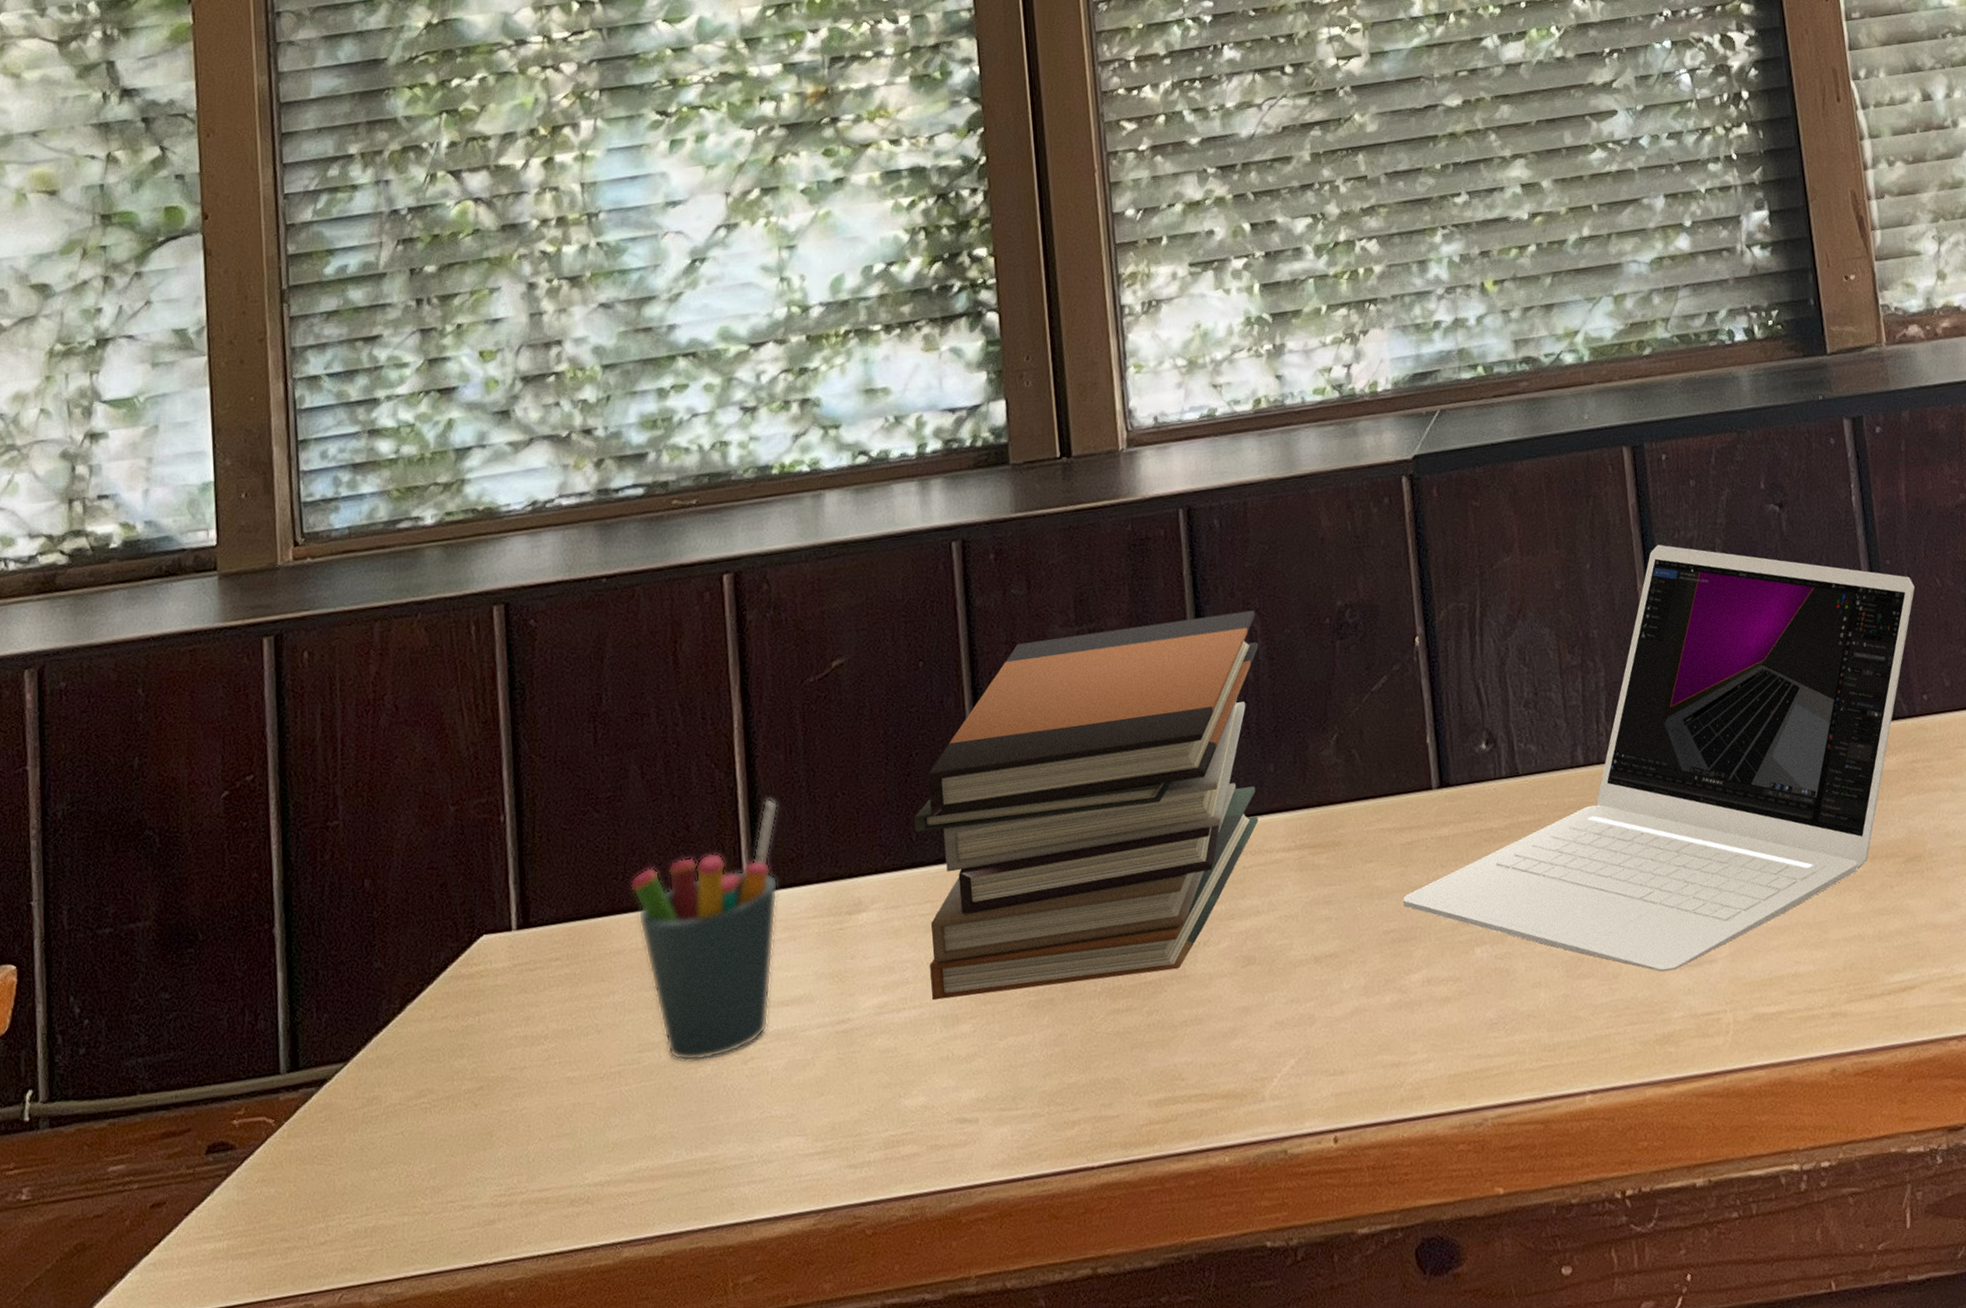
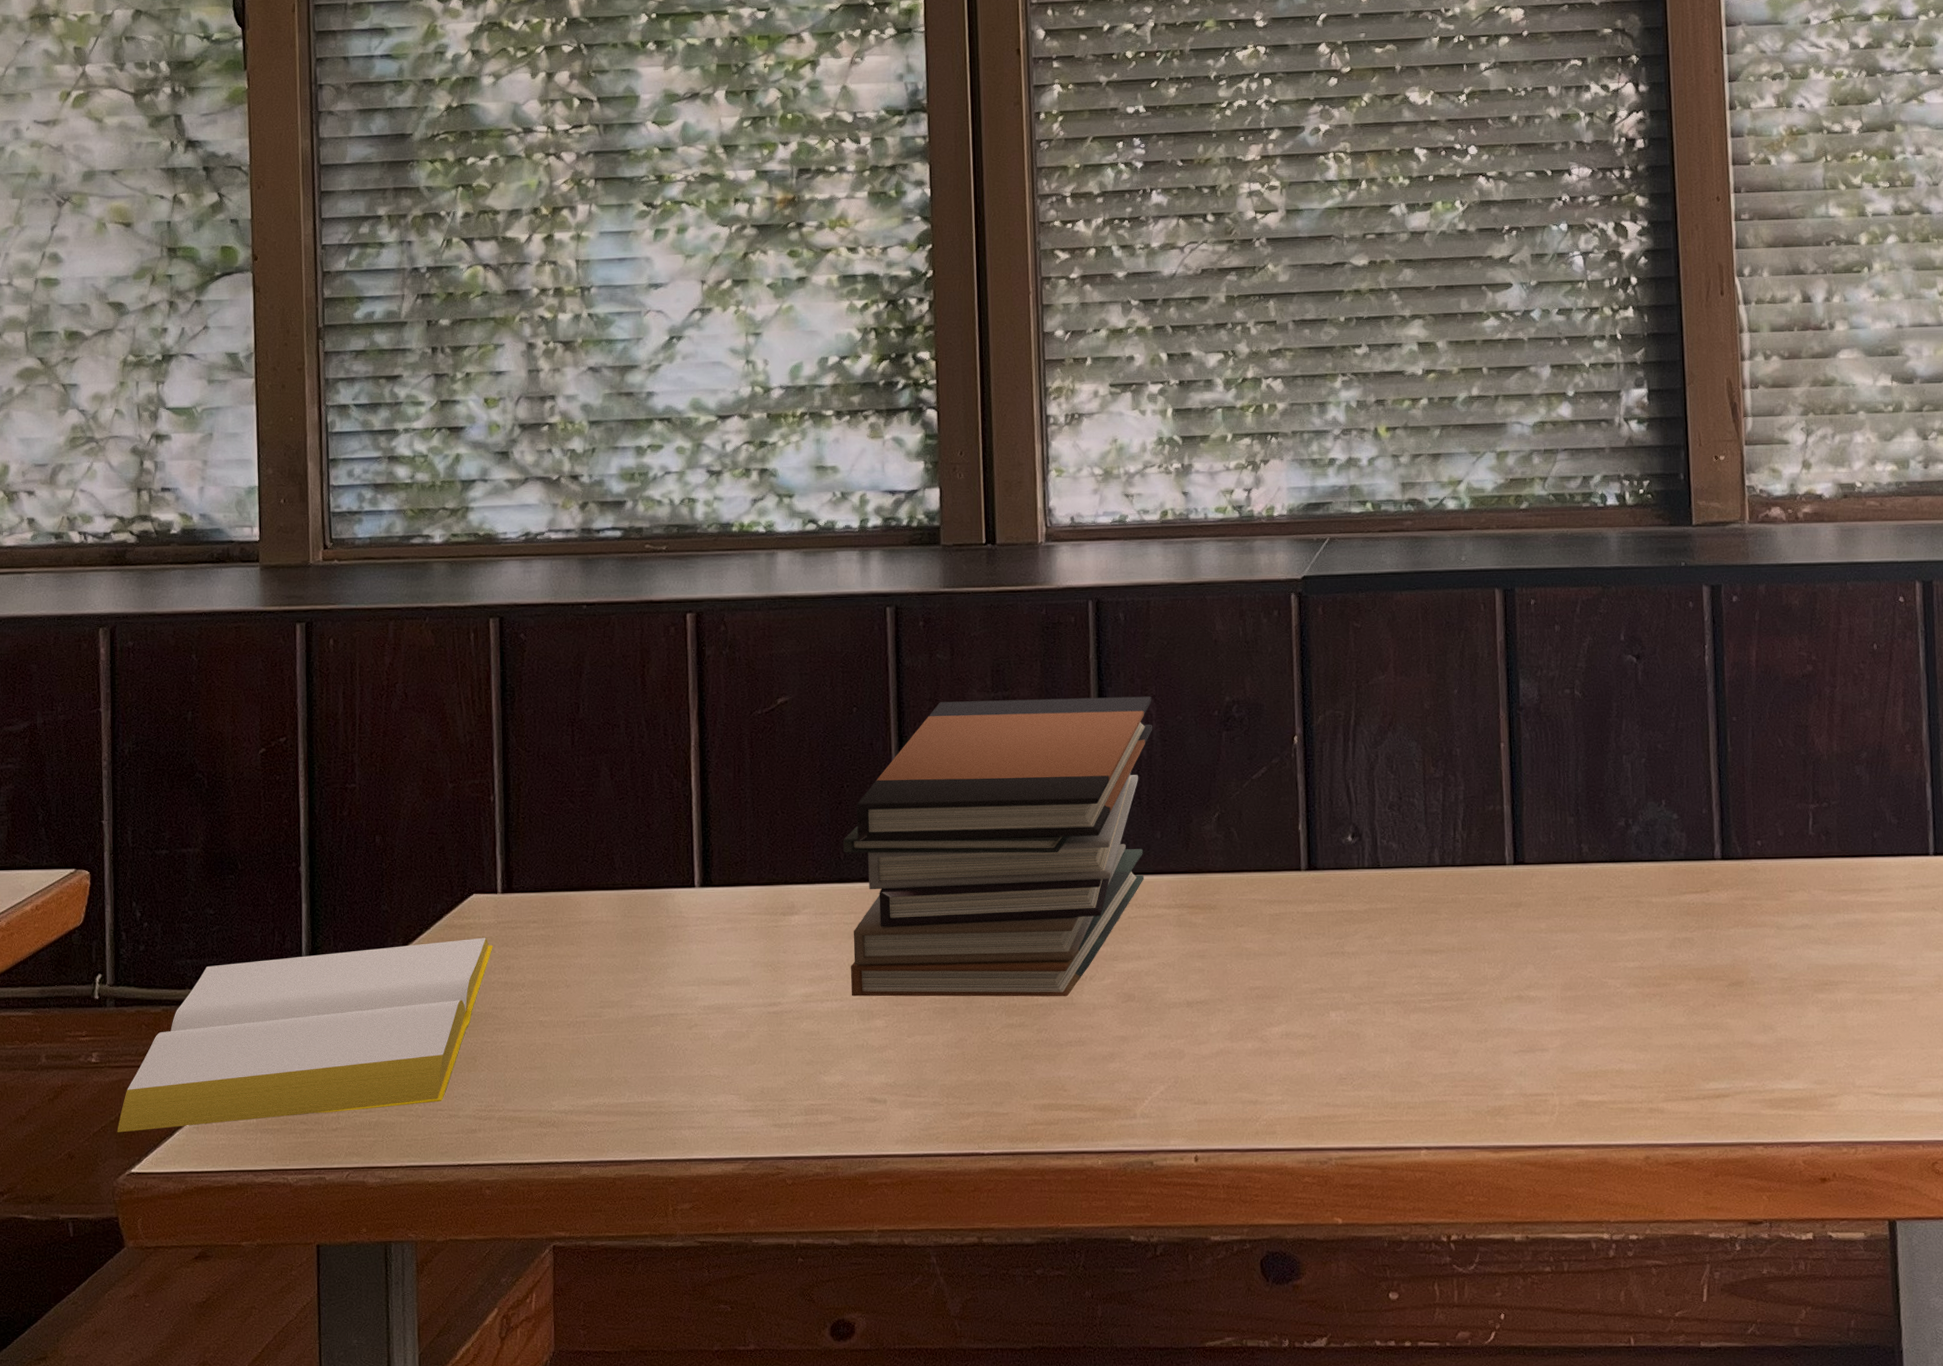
notepad: none [54,985,509,1284] -> present [117,937,493,1133]
pen holder: present [629,798,779,1062] -> none [597,809,727,1021]
laptop: present [1403,544,1915,972] -> none [1269,680,1757,1053]

